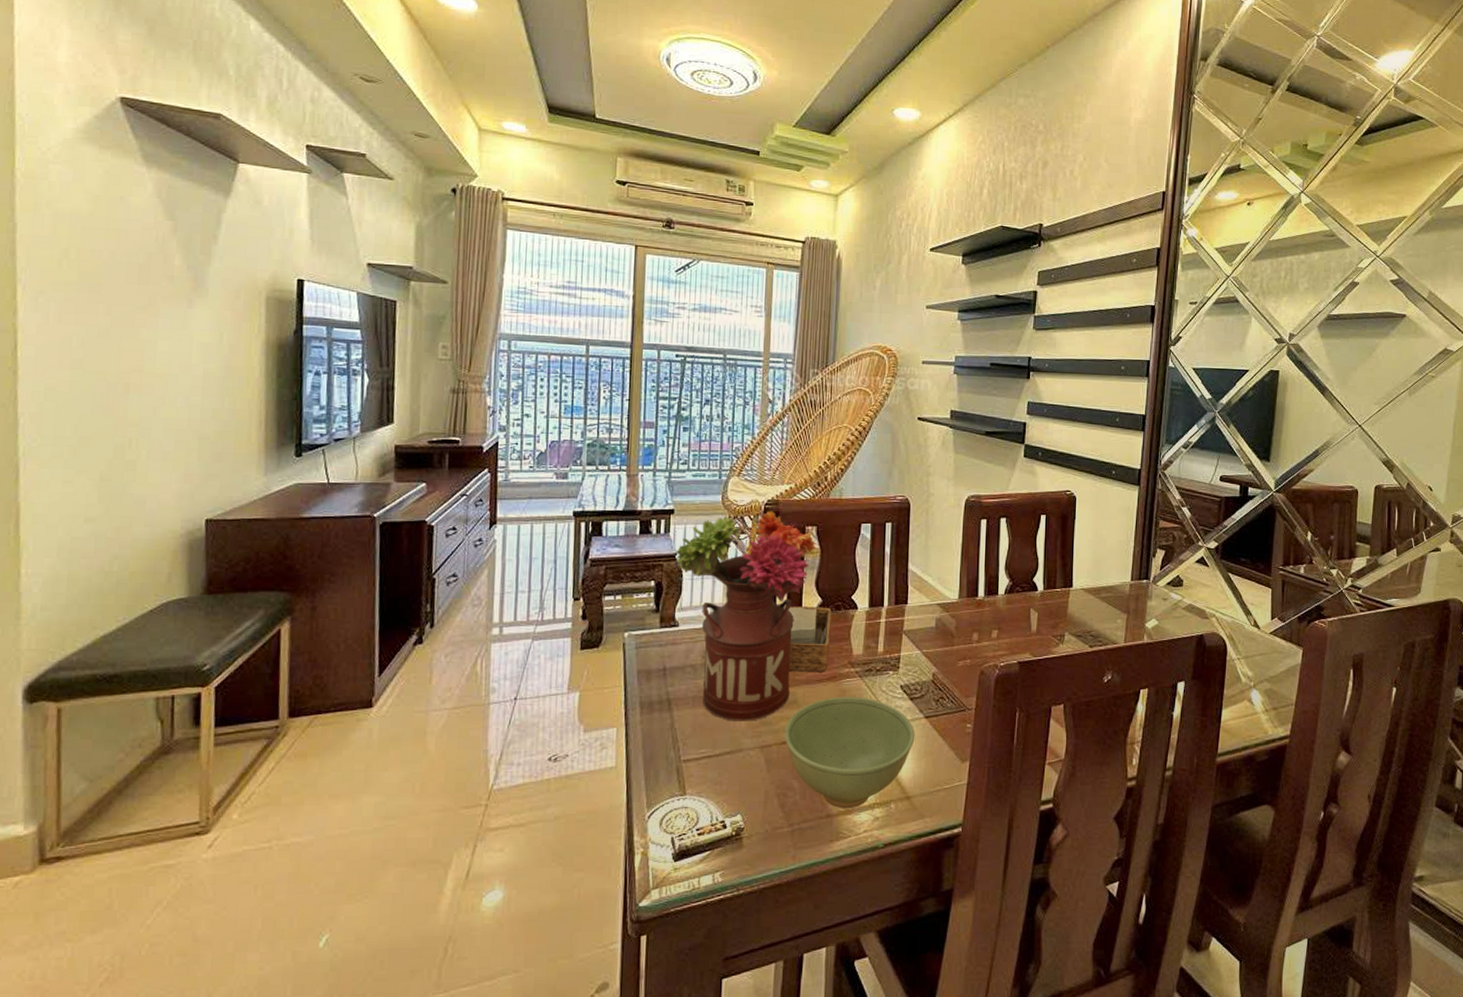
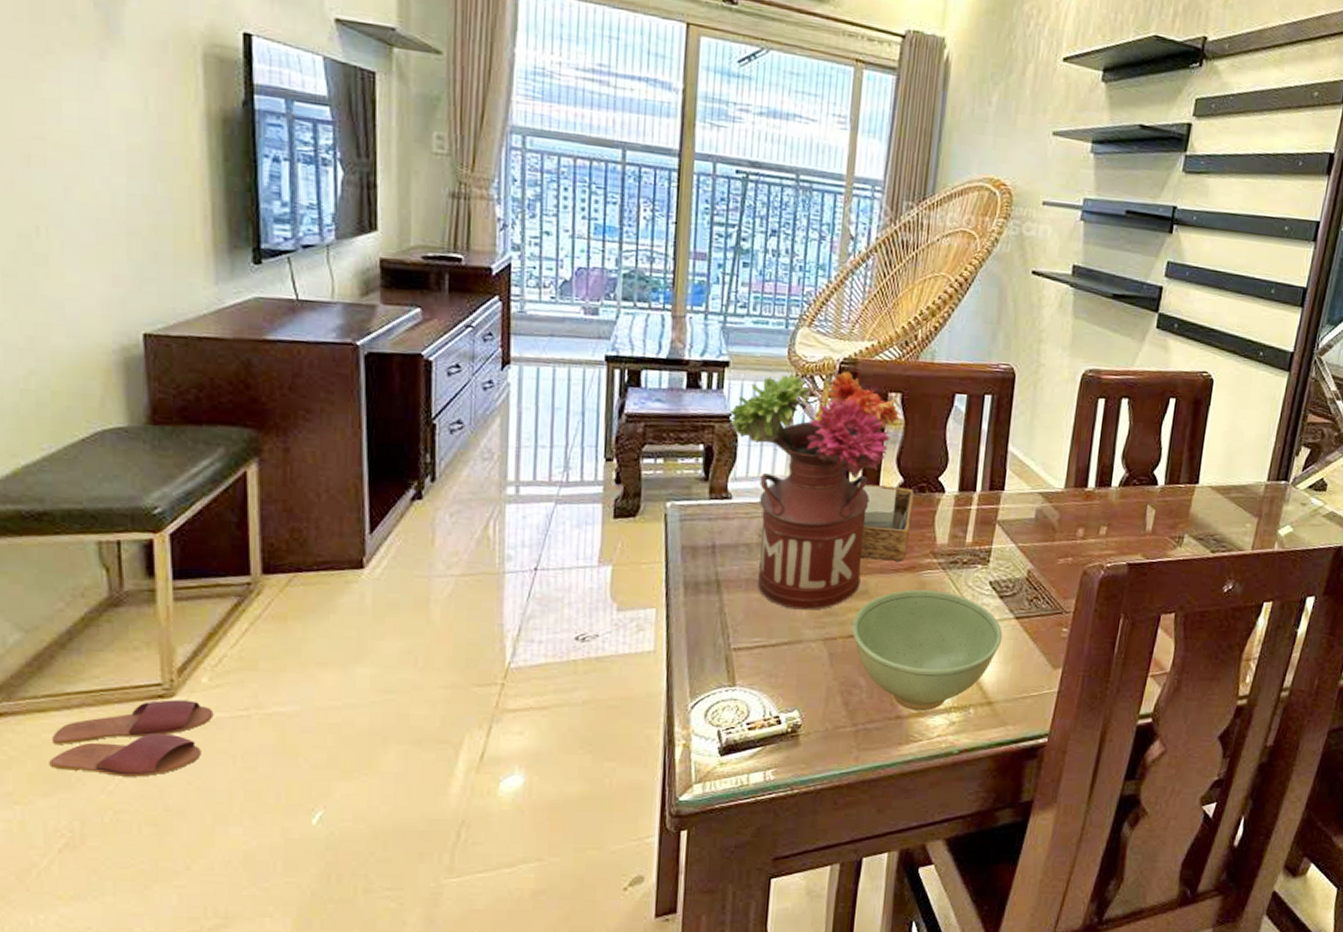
slippers: none [99,836,241,911] -> present [49,699,214,777]

